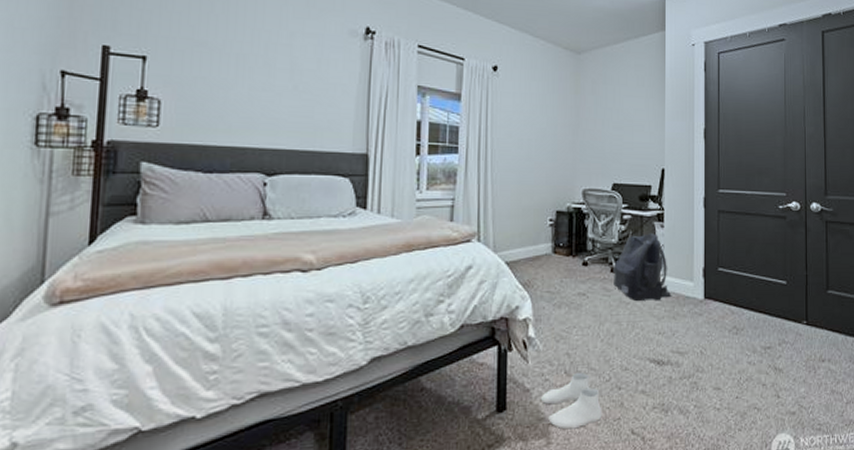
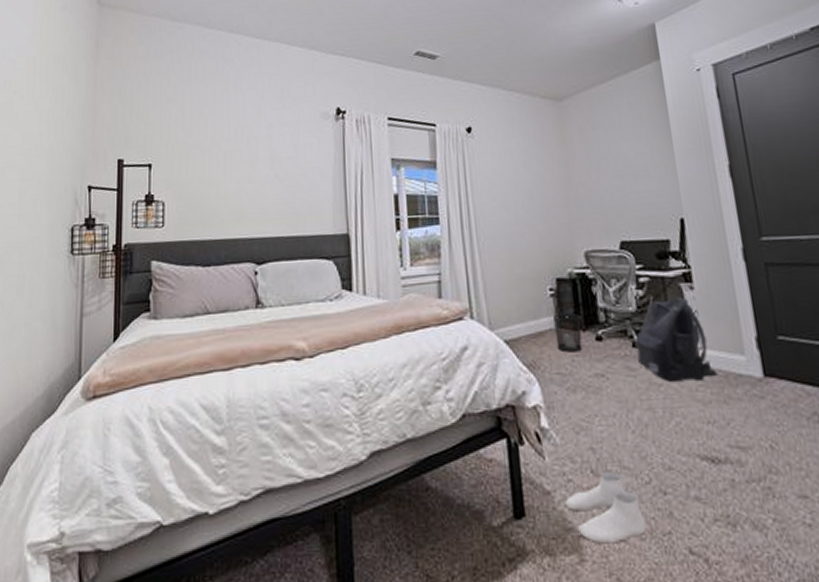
waste bin: none [550,241,573,275] -> present [553,313,583,353]

